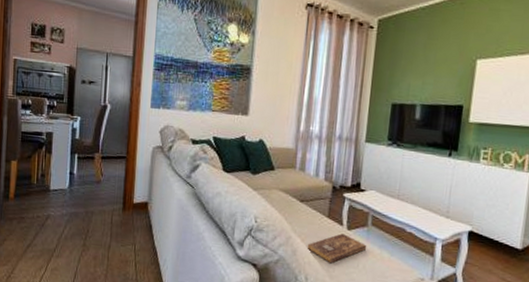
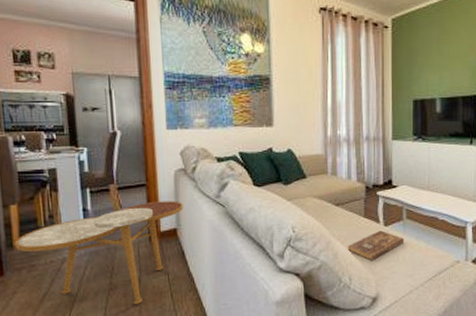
side table: none [10,173,157,269] -> present [14,201,184,305]

